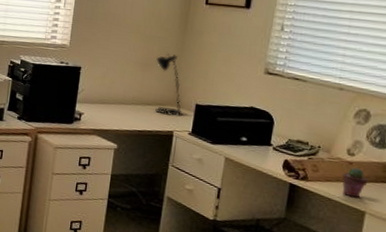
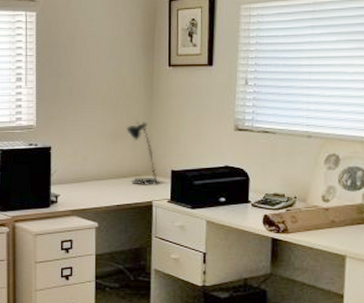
potted succulent: present [342,167,368,198] -> none [320,213,345,243]

